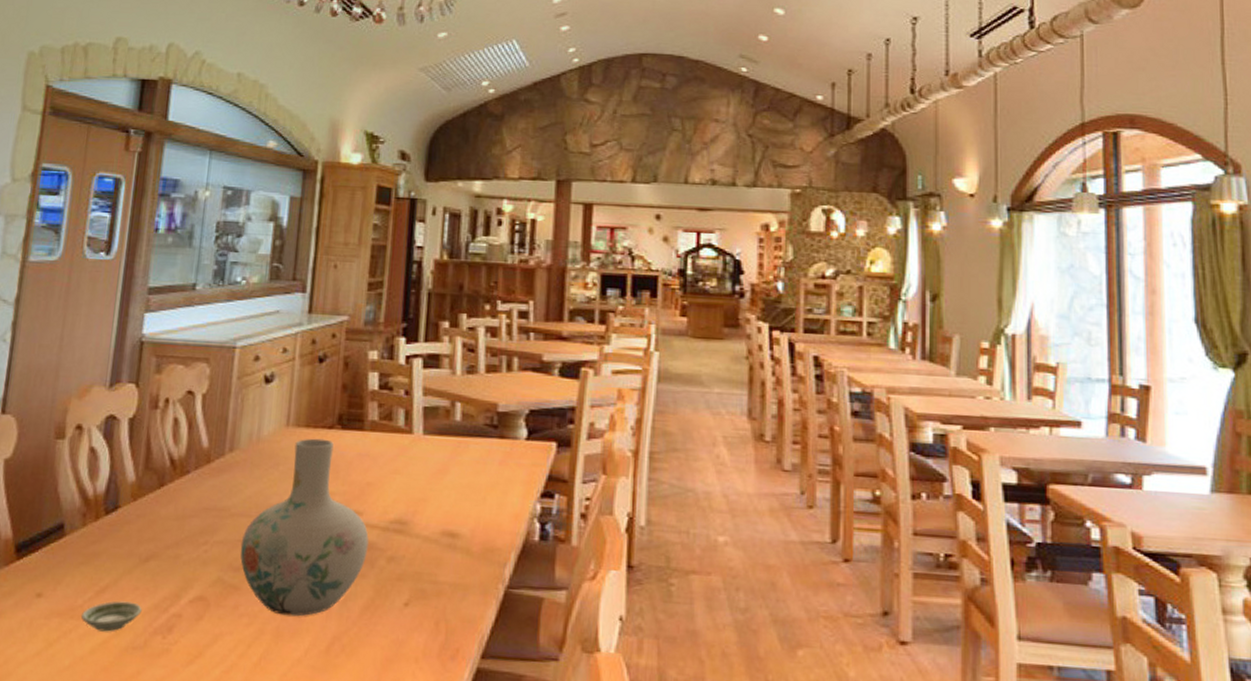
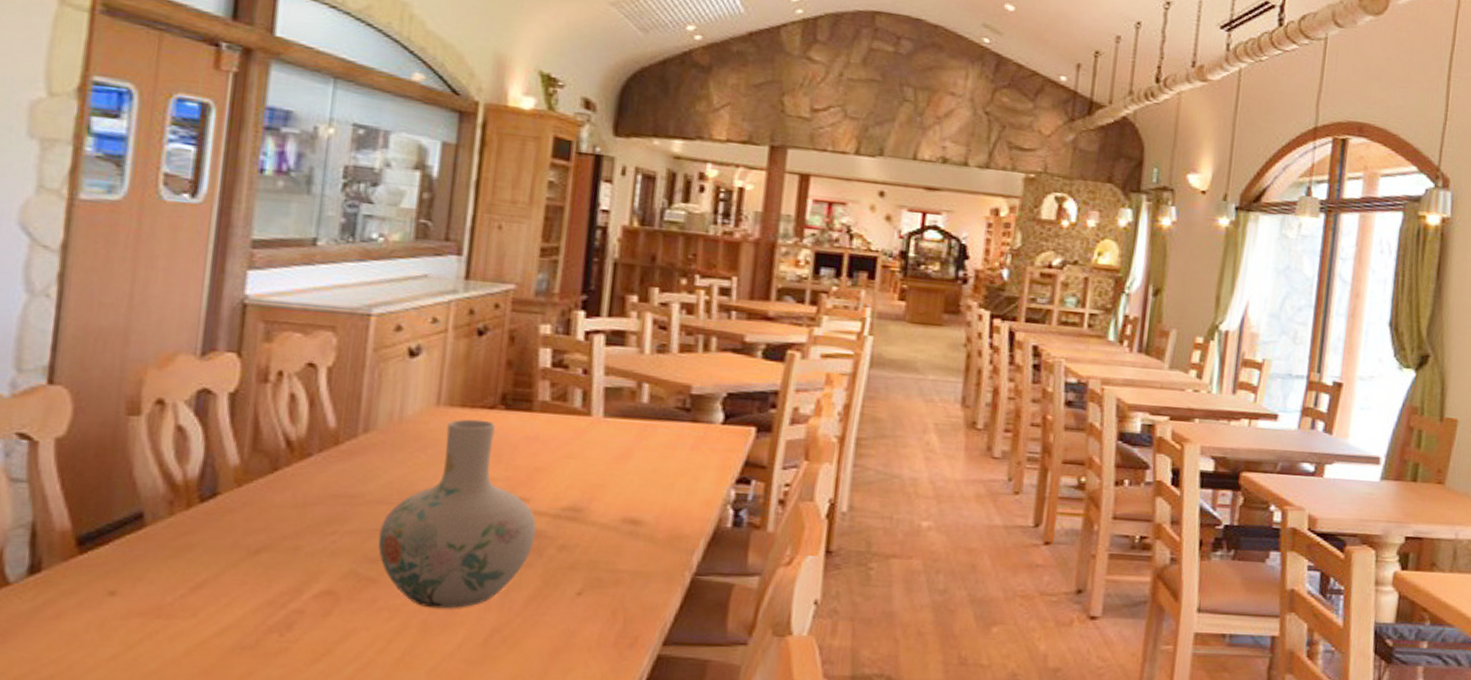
saucer: present [81,601,142,632] -> none [171,597,252,632]

